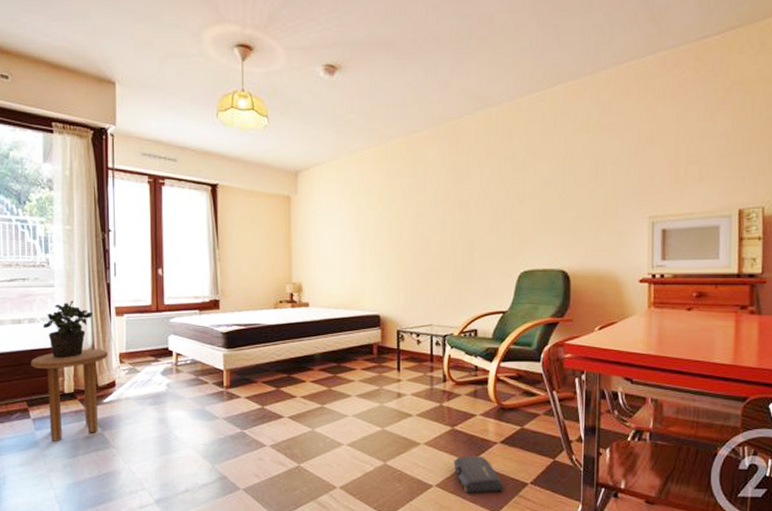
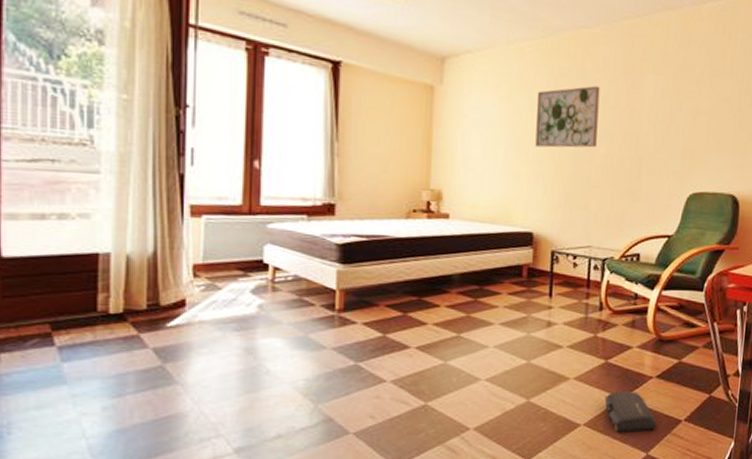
side table: present [31,349,109,442] -> none [59,257,178,377]
potted plant: present [42,300,92,359] -> none [79,192,156,269]
wall art: none [376,182,431,240] -> present [535,86,600,148]

